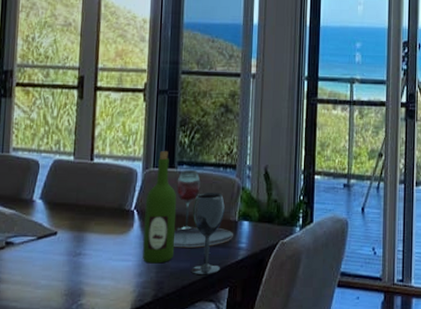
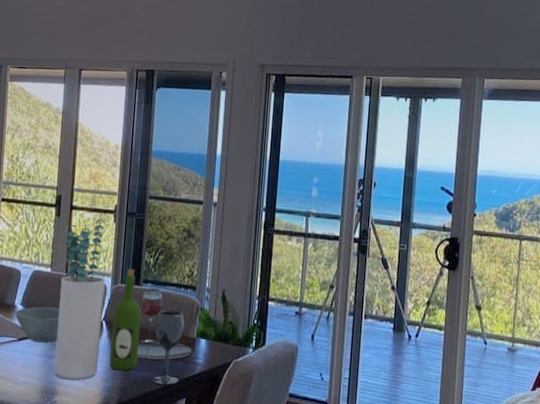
bowl: none [33,198,85,240] -> present [15,306,60,343]
vase: none [79,90,135,279] -> present [54,211,106,380]

